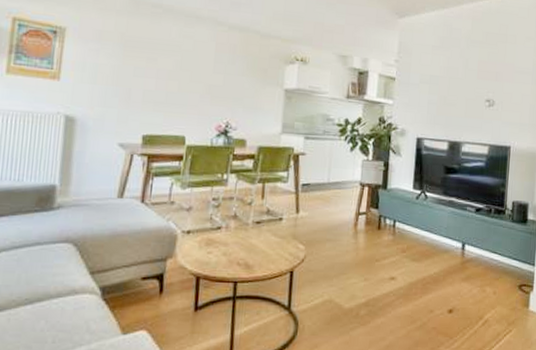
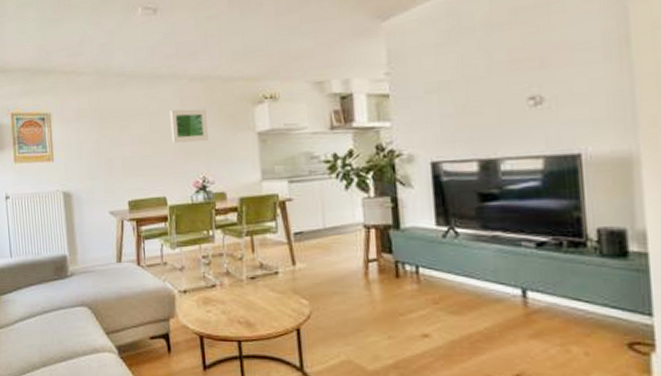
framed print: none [201,52,240,89] -> present [169,108,208,143]

